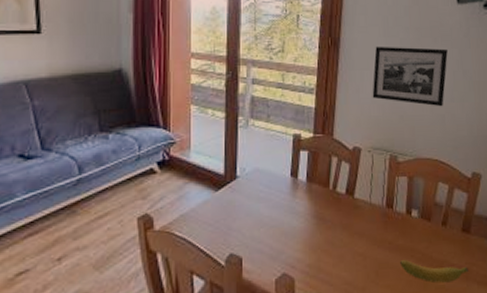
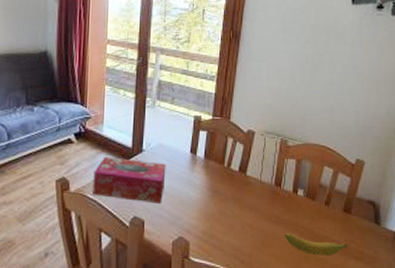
tissue box: none [181,186,264,237] -> present [92,157,166,204]
picture frame: present [372,46,448,107] -> none [267,40,340,99]

